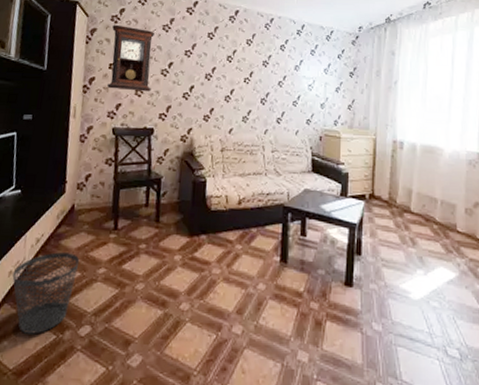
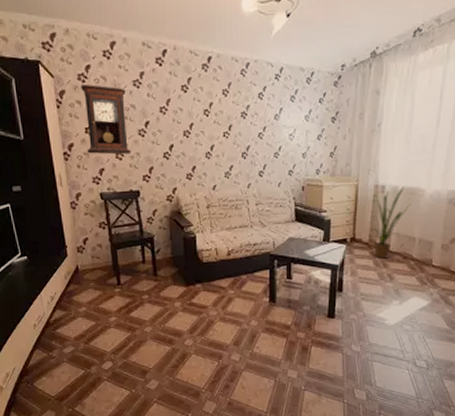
wastebasket: present [12,252,80,335] -> none [37,307,93,371]
house plant: none [391,144,432,220] -> present [371,187,412,258]

